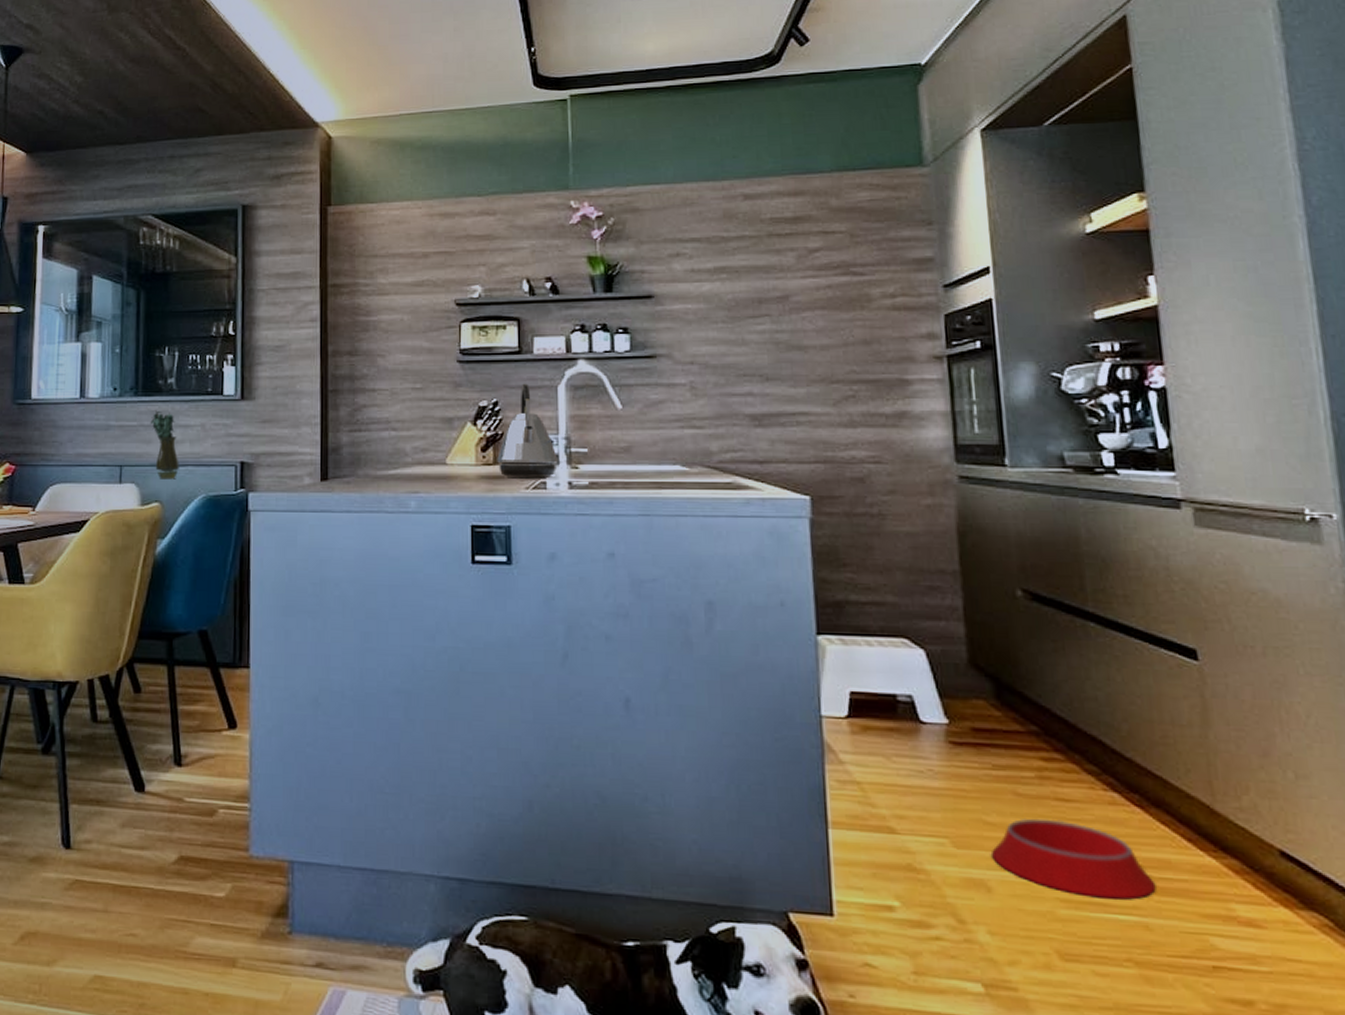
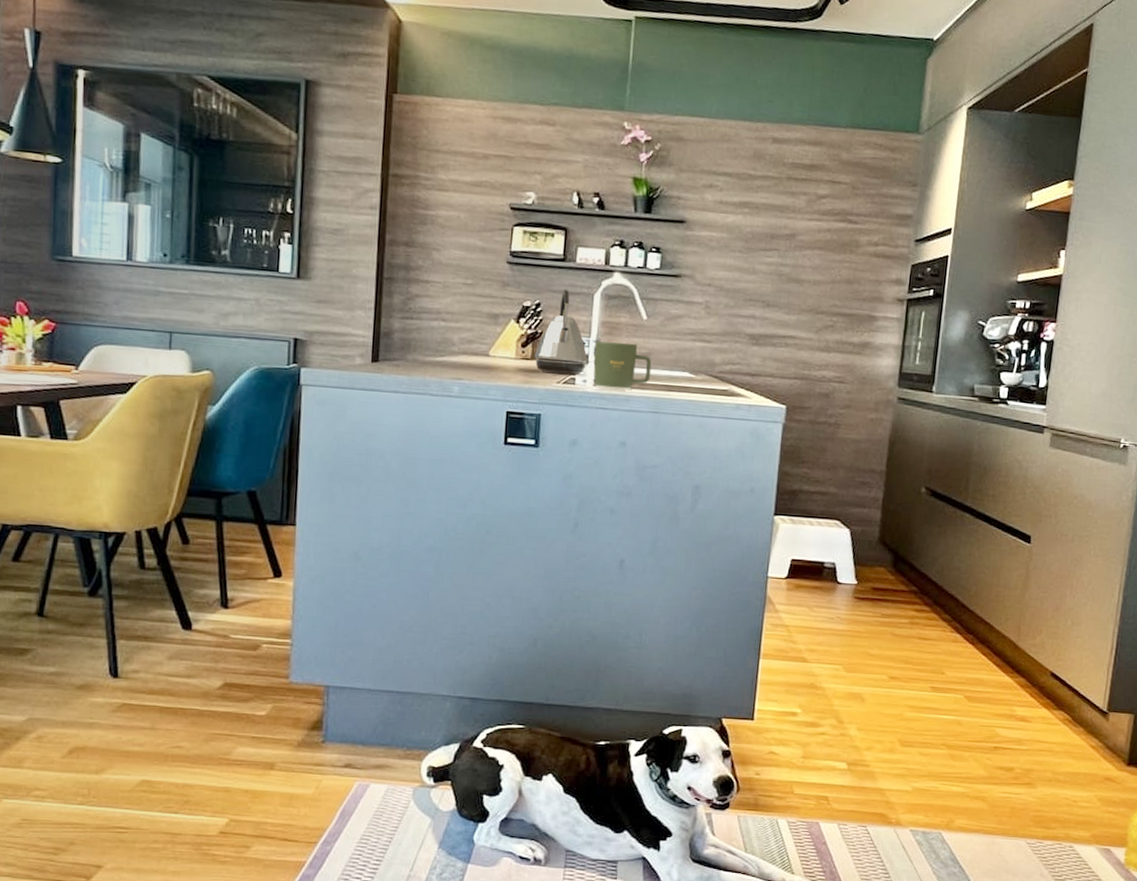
vase: present [150,410,179,480] -> none [202,280,232,350]
mug: none [565,437,635,492] -> present [593,341,652,390]
pet bowl: present [990,818,1156,900] -> none [868,651,971,705]

